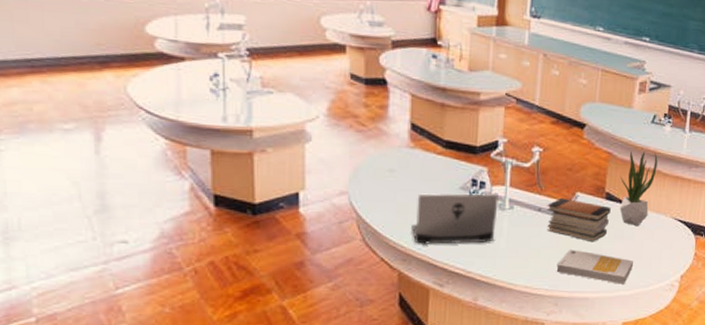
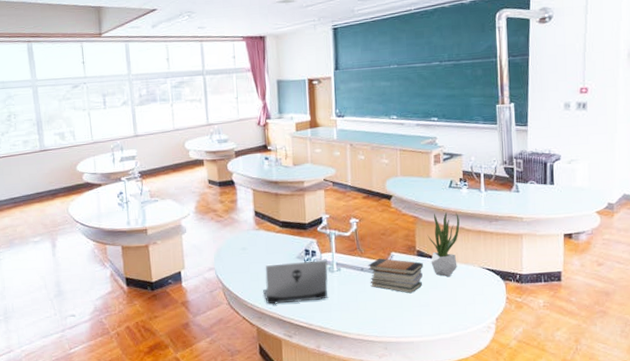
book: present [556,249,633,284] -> none [382,300,450,329]

